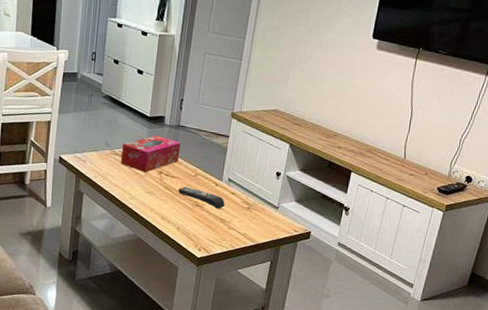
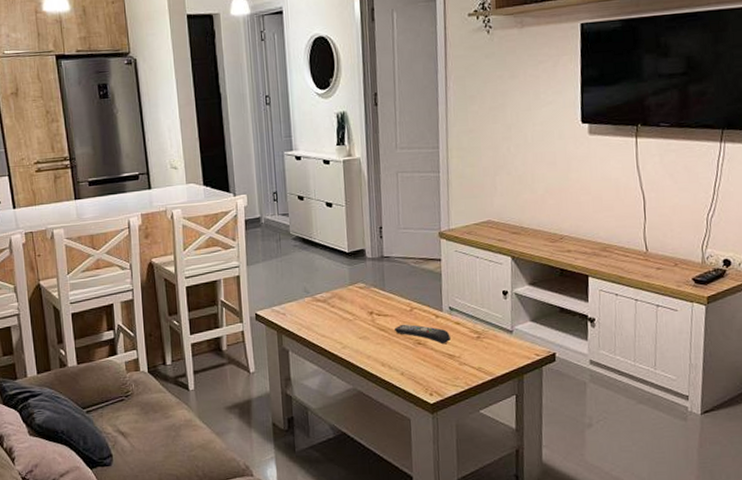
tissue box: present [120,135,181,172] -> none [323,272,389,316]

